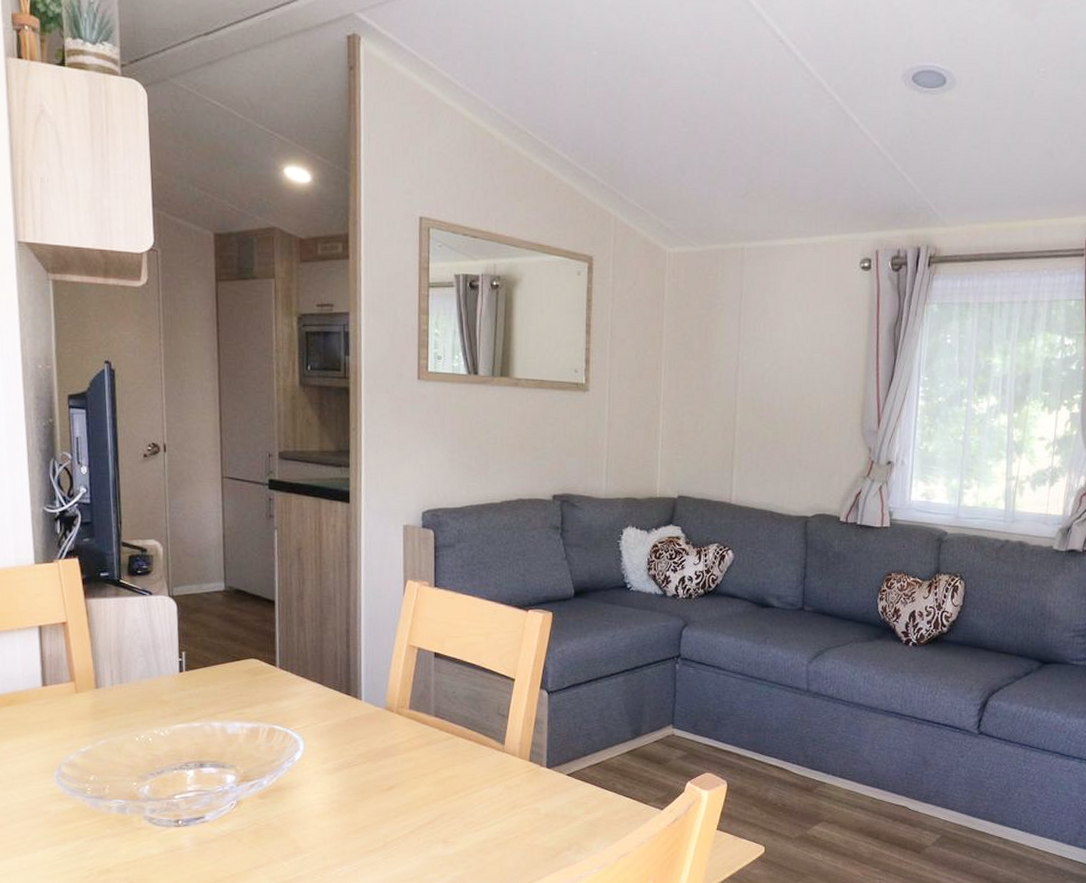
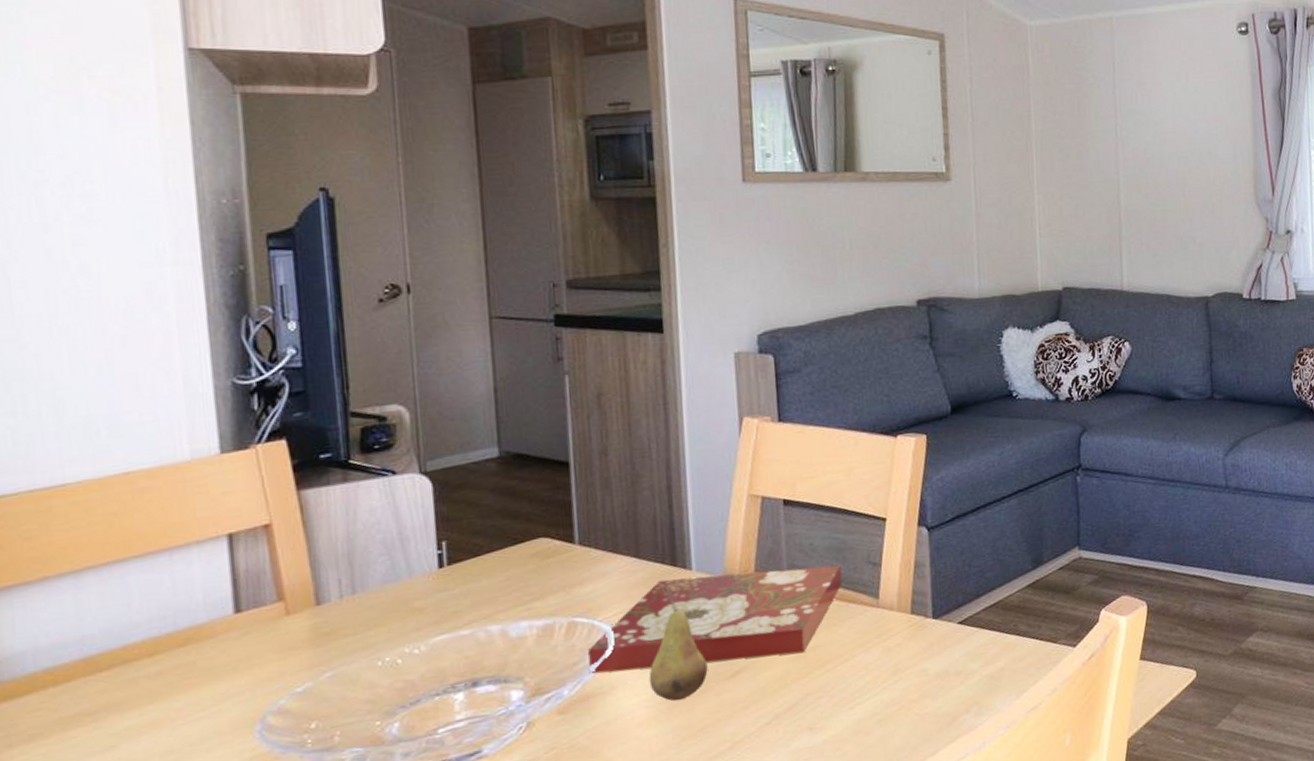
decorative box: none [282,705,476,780] -> present [588,564,843,675]
fruit: none [325,710,369,803] -> present [649,587,708,701]

